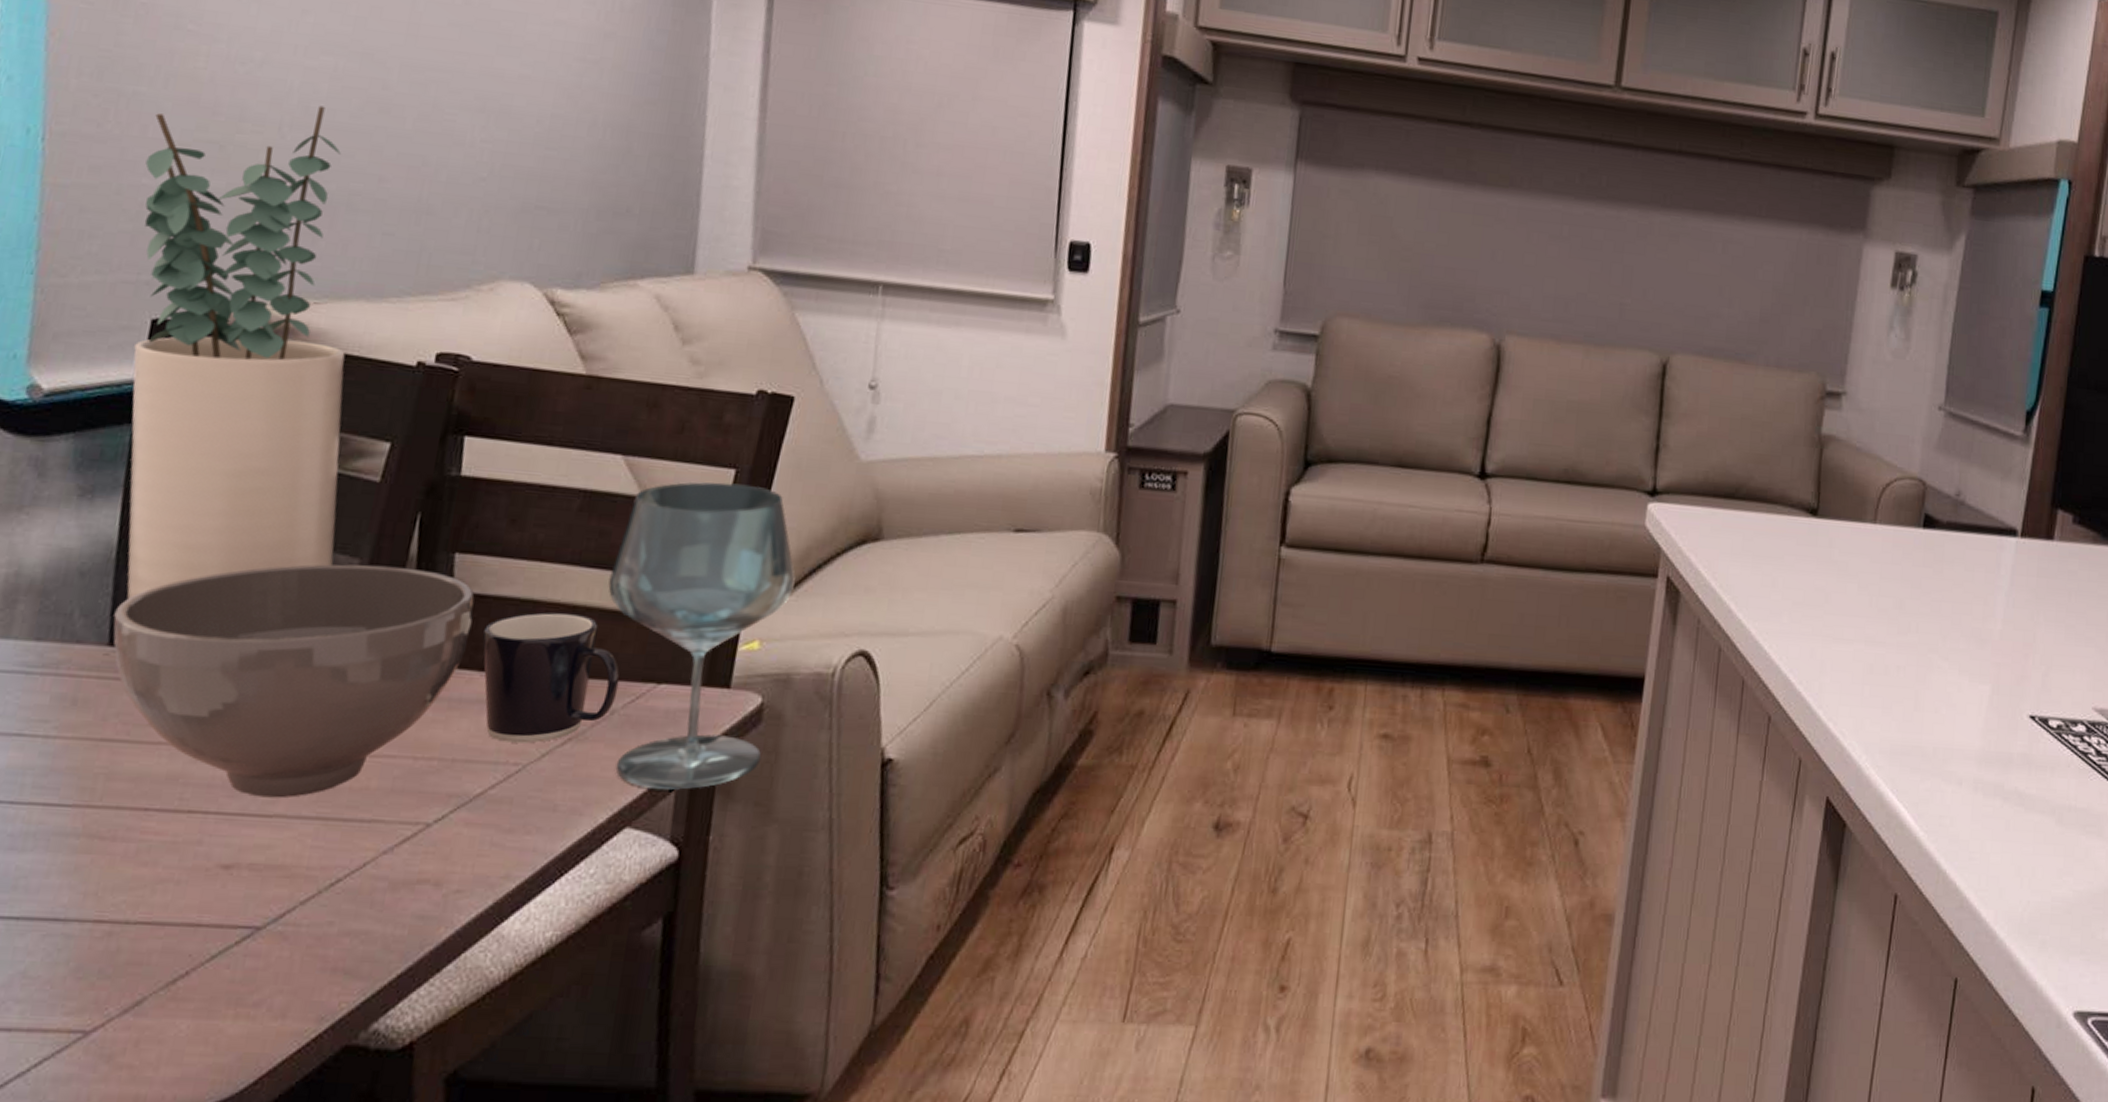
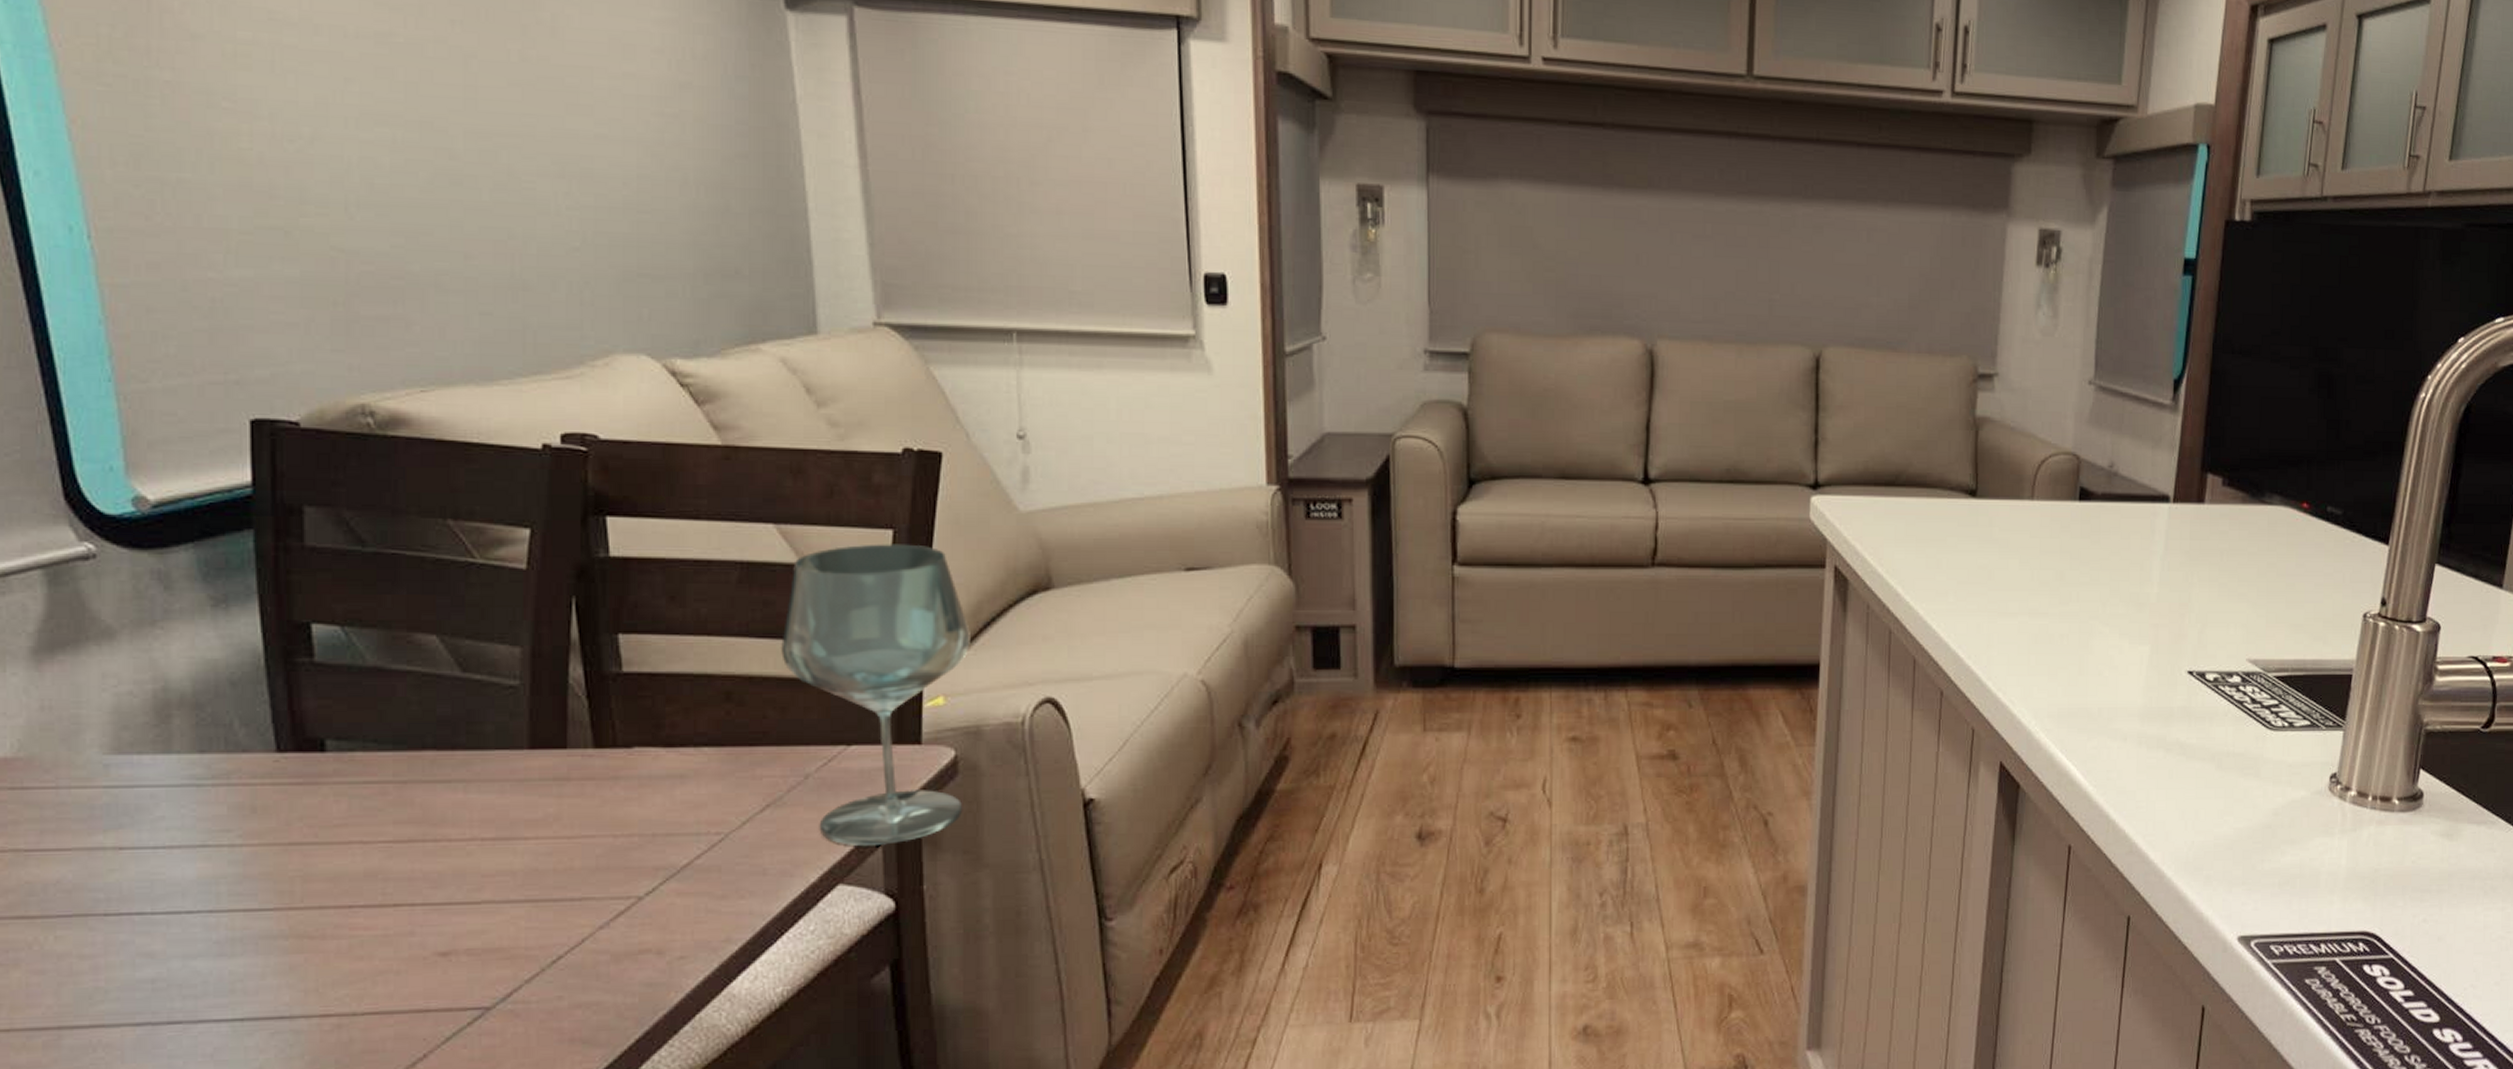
bowl: present [112,564,475,798] -> none [276,652,648,886]
vase: present [126,105,346,600] -> none [207,181,493,705]
mug: present [482,612,620,744] -> none [660,684,809,814]

